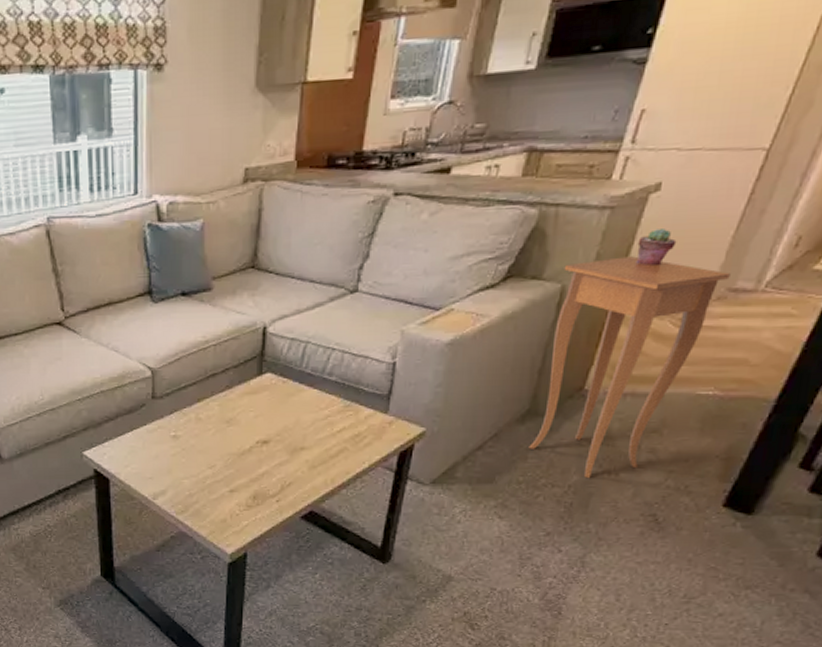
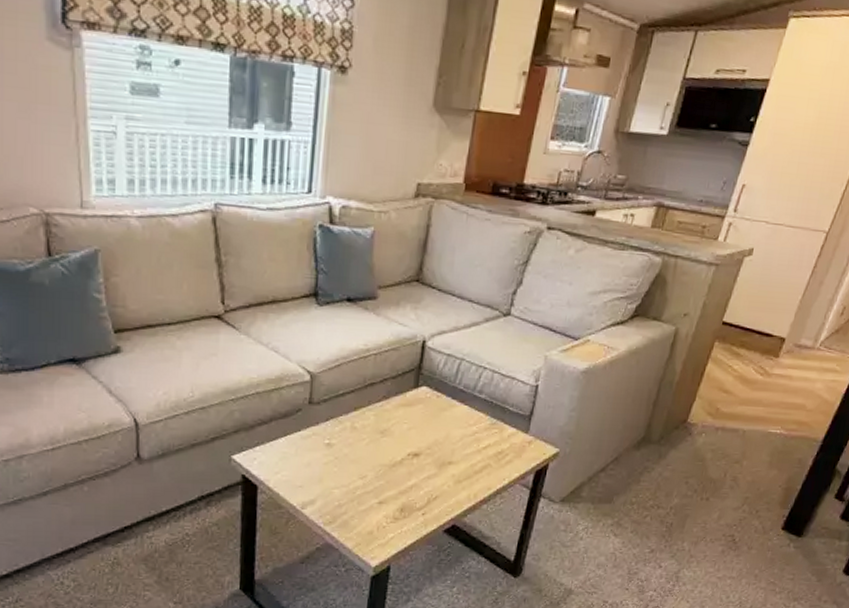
side table: present [528,256,731,478] -> none [641,308,797,501]
potted succulent: present [635,229,677,267] -> none [731,288,762,320]

